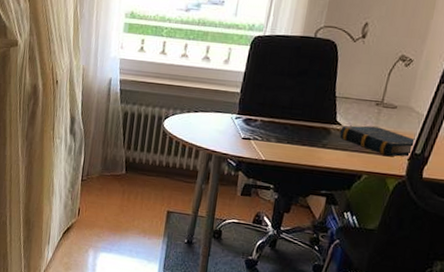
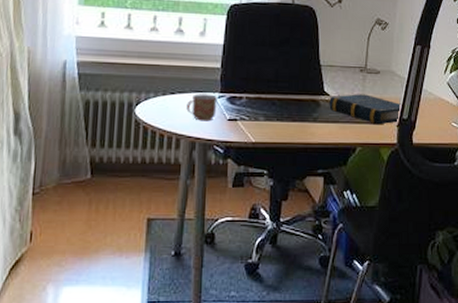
mug: none [207,113,235,138] -> present [186,94,217,122]

